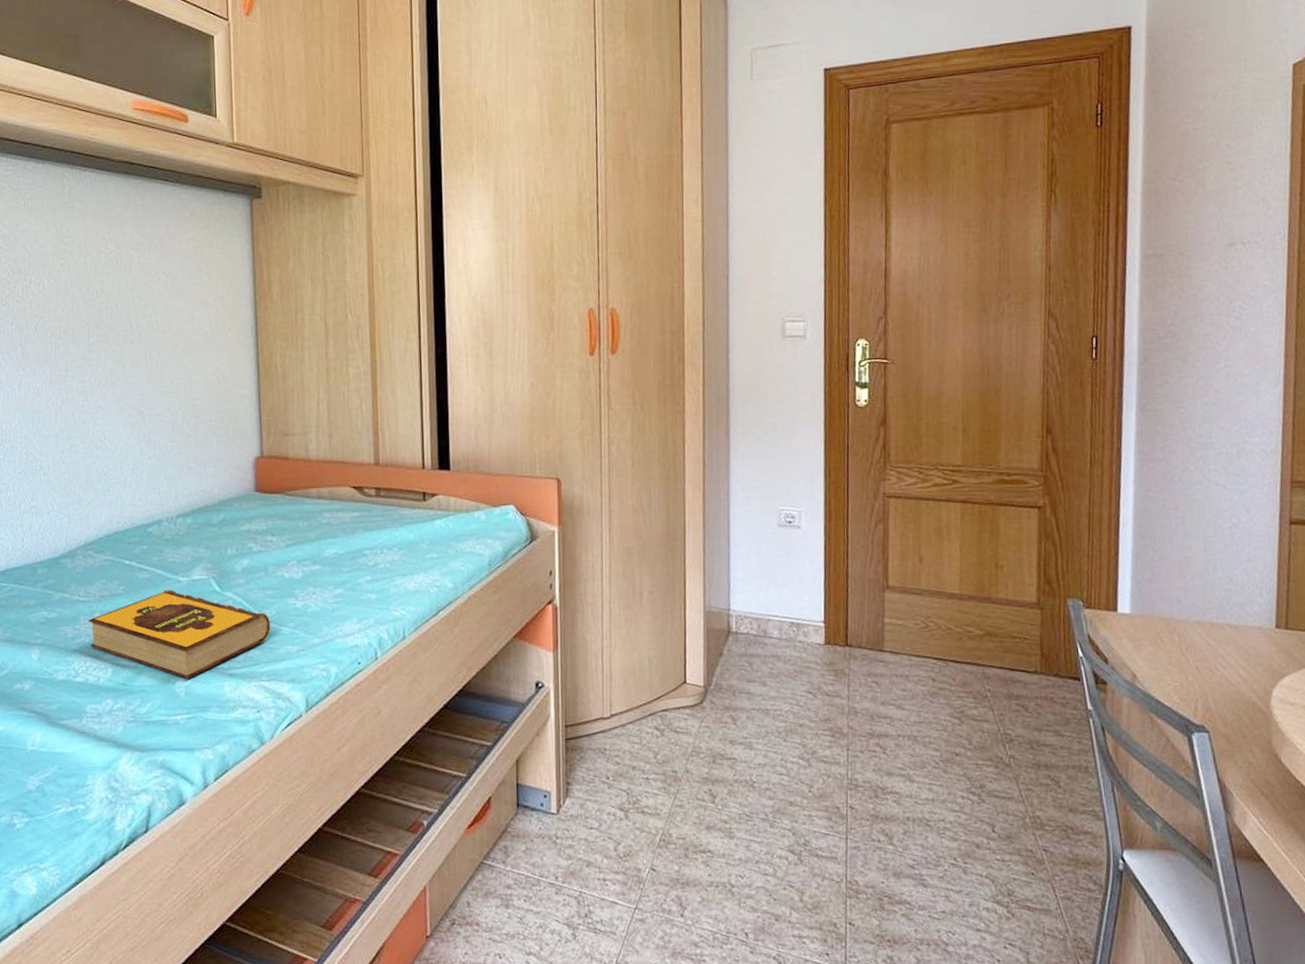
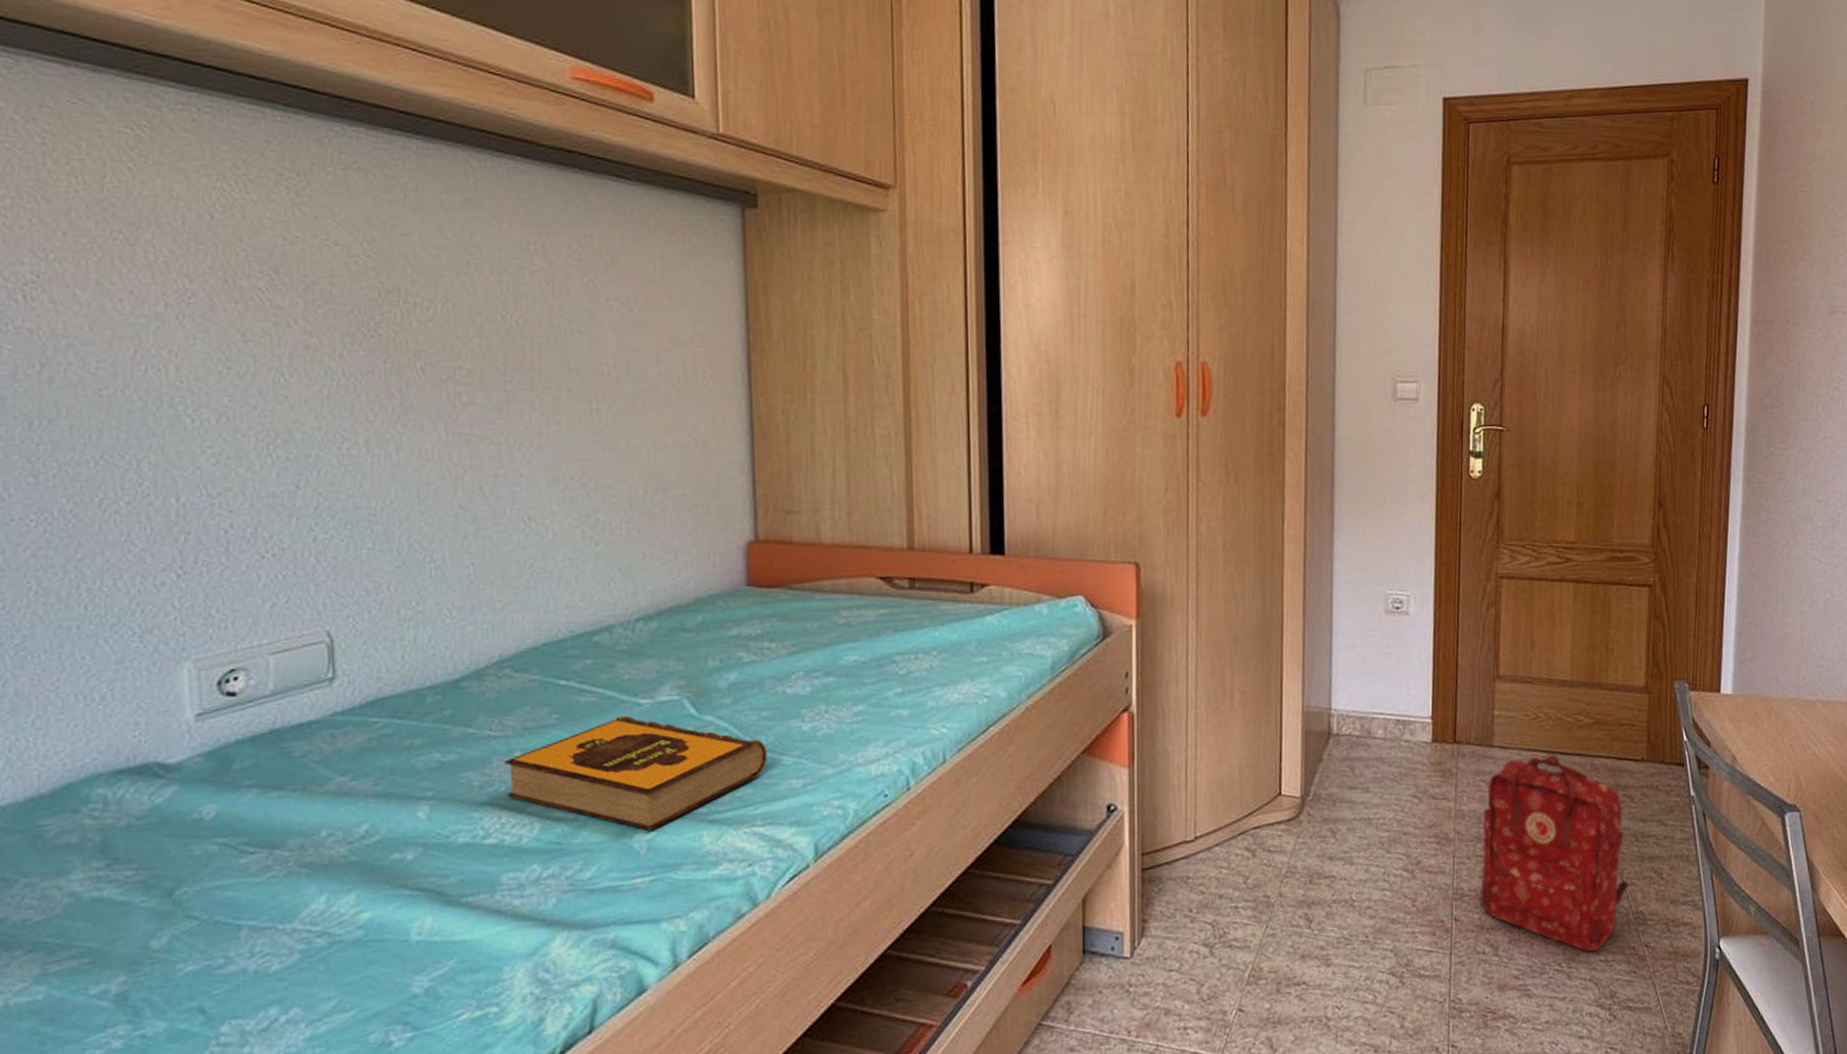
backpack: none [873,662,1025,850] -> present [1479,755,1629,952]

